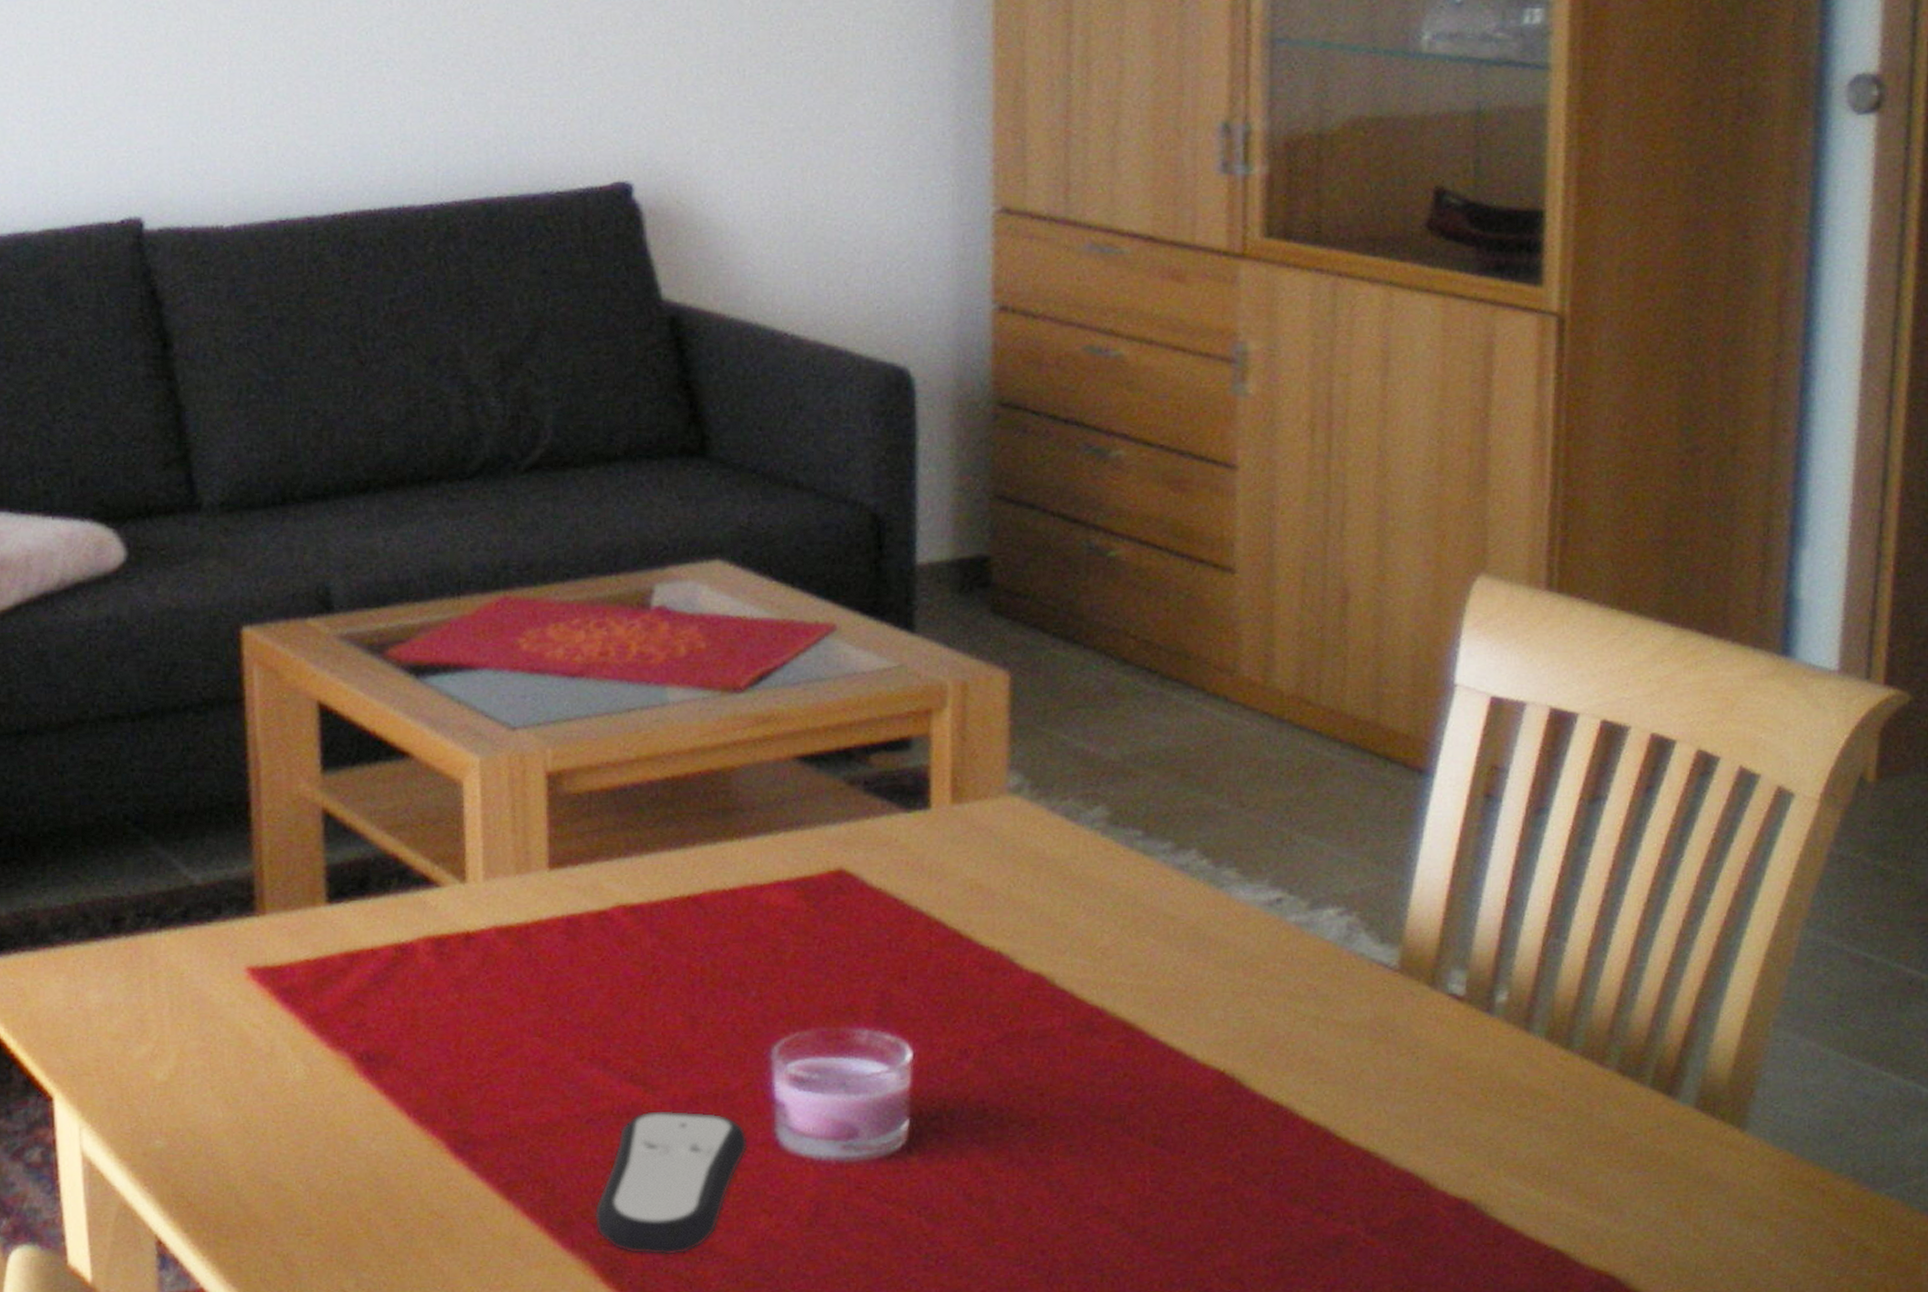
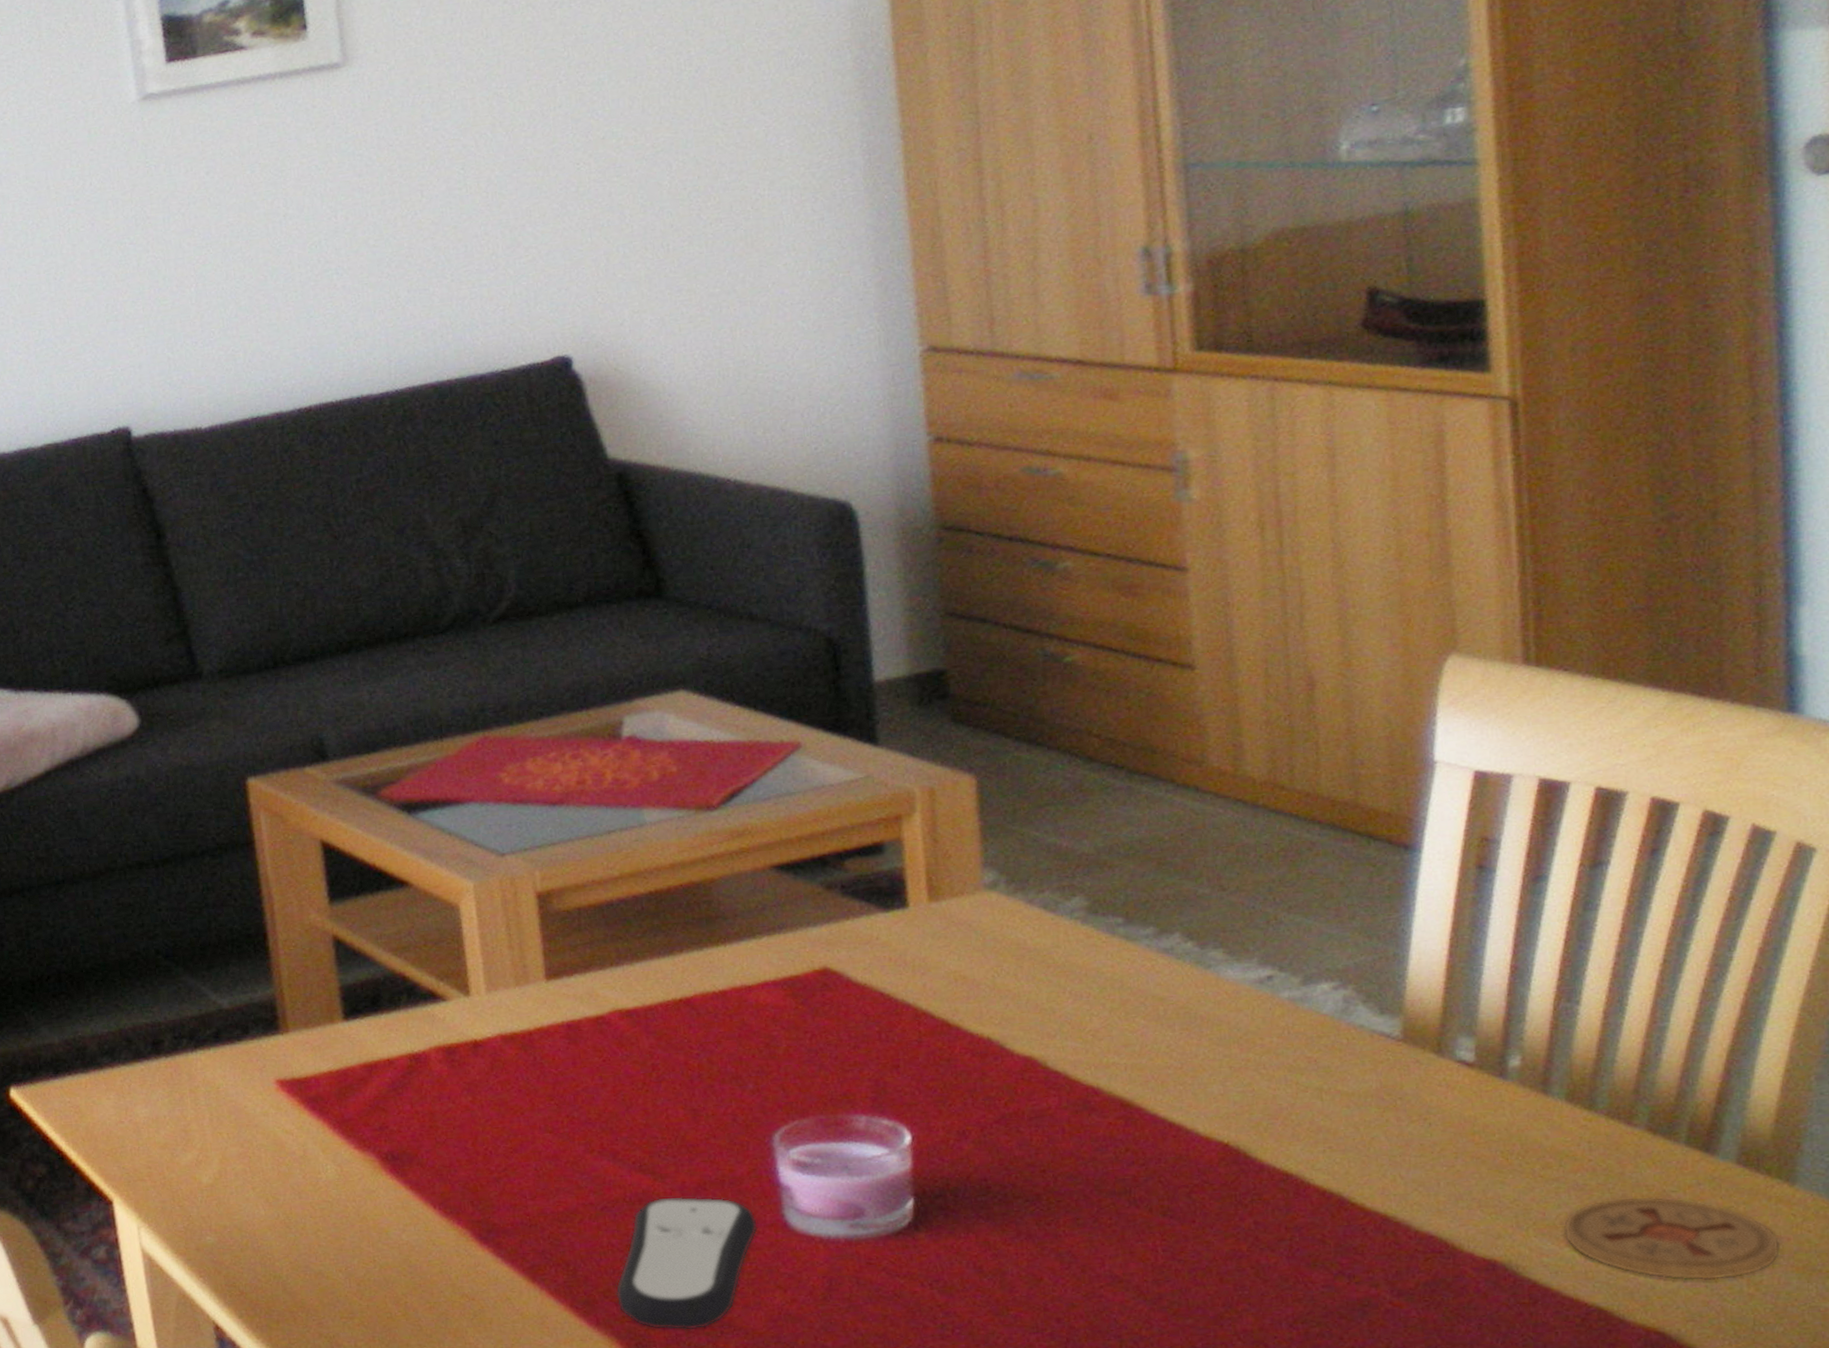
coaster: none [1531,1138,1727,1224] -> present [1563,1196,1781,1281]

